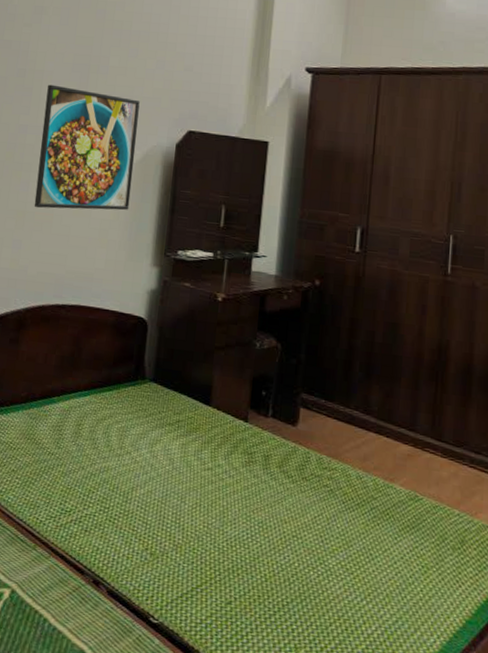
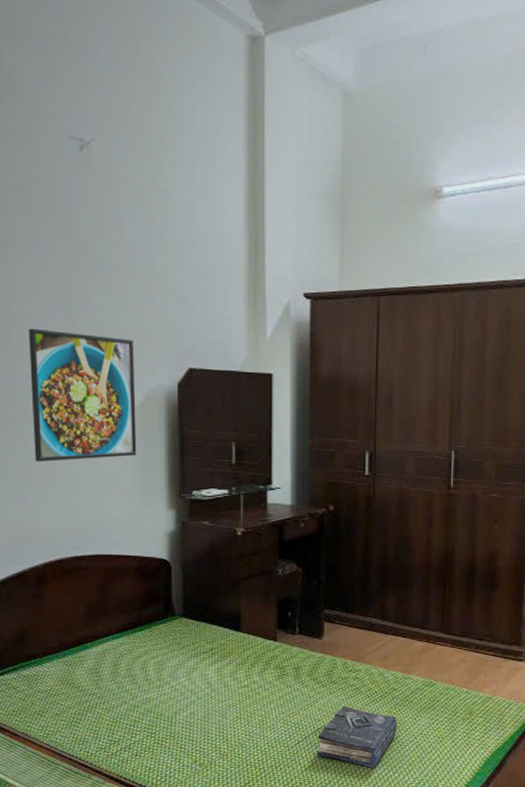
book: none [281,509,375,594] -> present [317,705,397,769]

